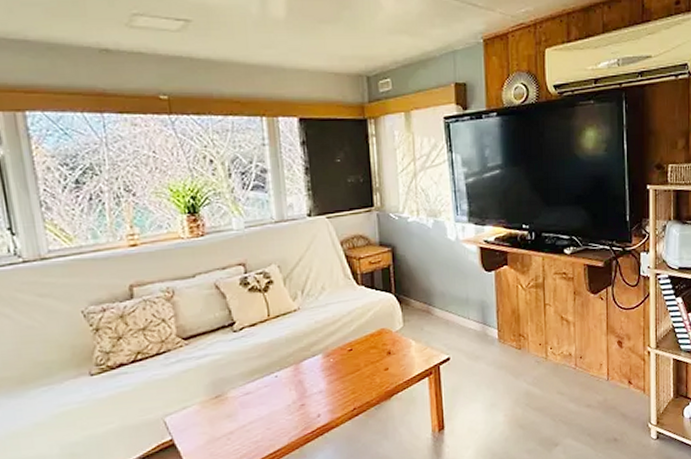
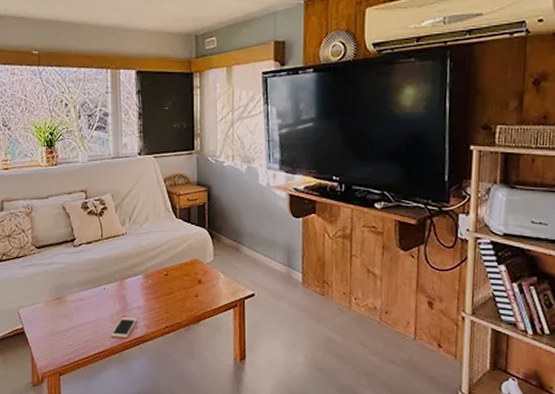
cell phone: none [288,404,319,431] -> present [111,317,137,338]

